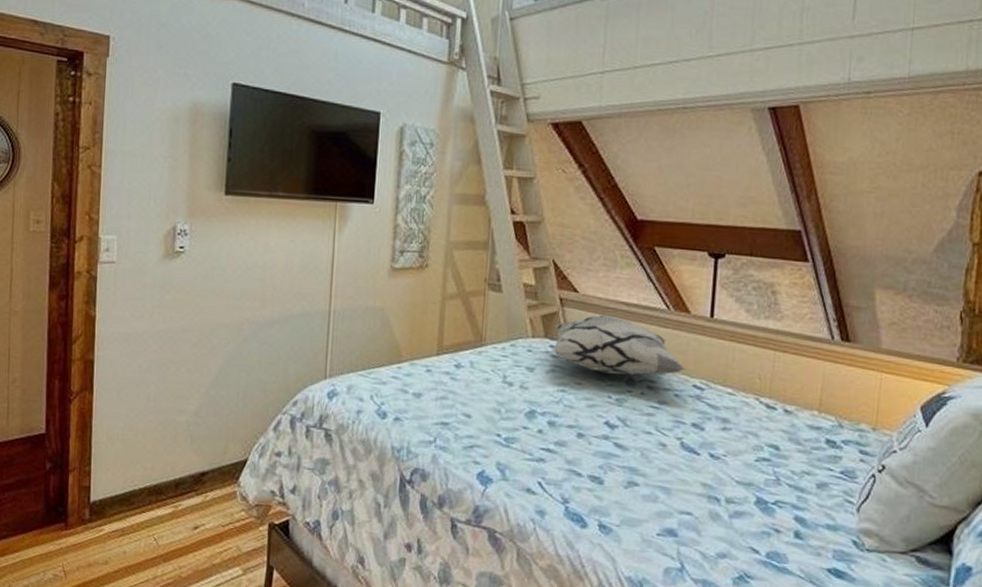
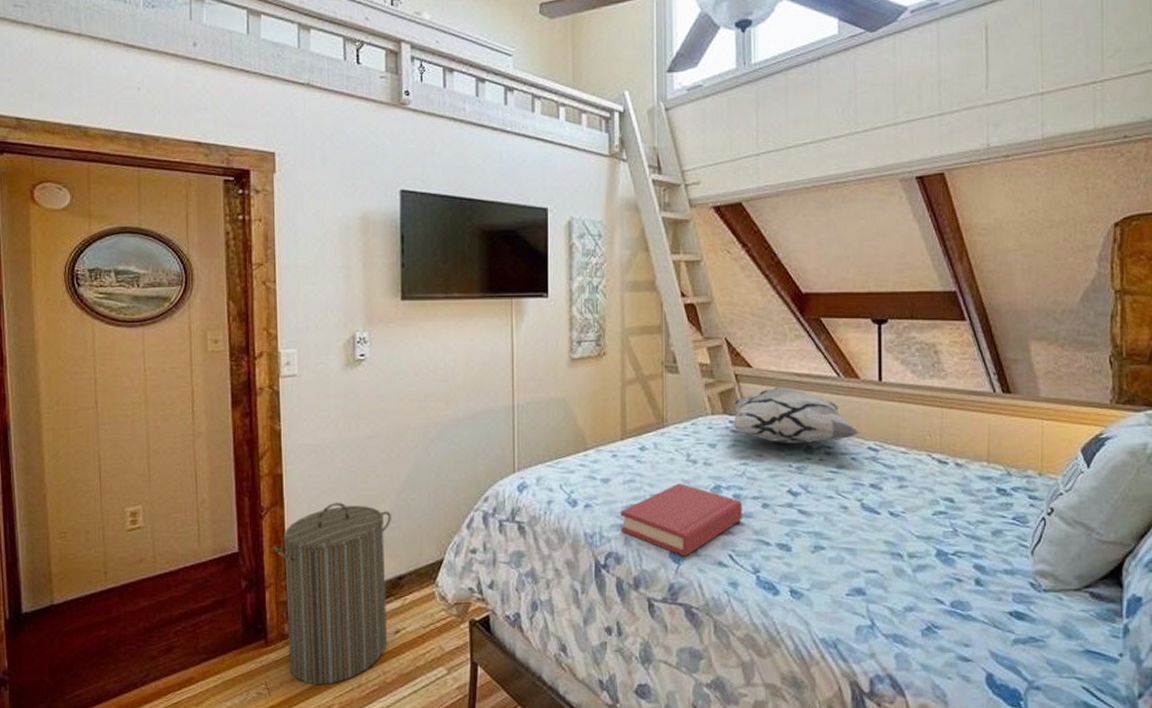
laundry hamper: none [79,393,199,574] -> present [272,502,391,685]
hardback book: none [429,404,556,480] -> present [620,483,742,557]

